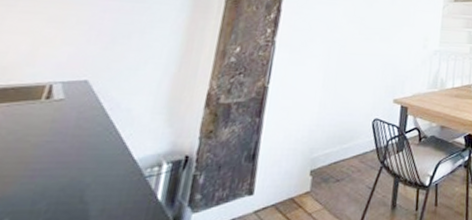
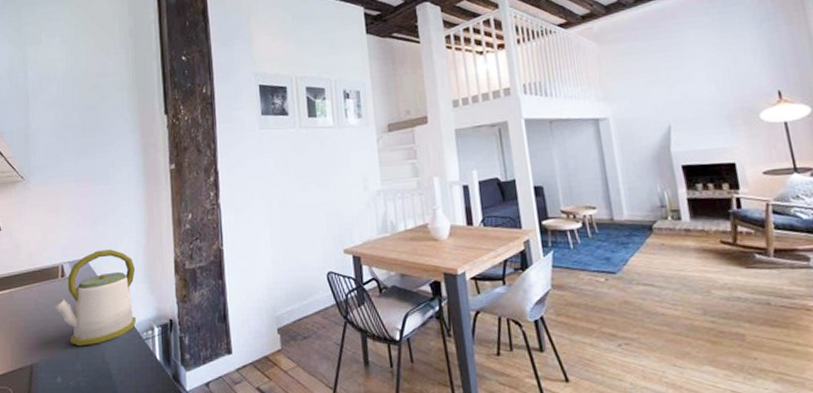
kettle: none [25,73,155,183] -> present [55,249,136,347]

